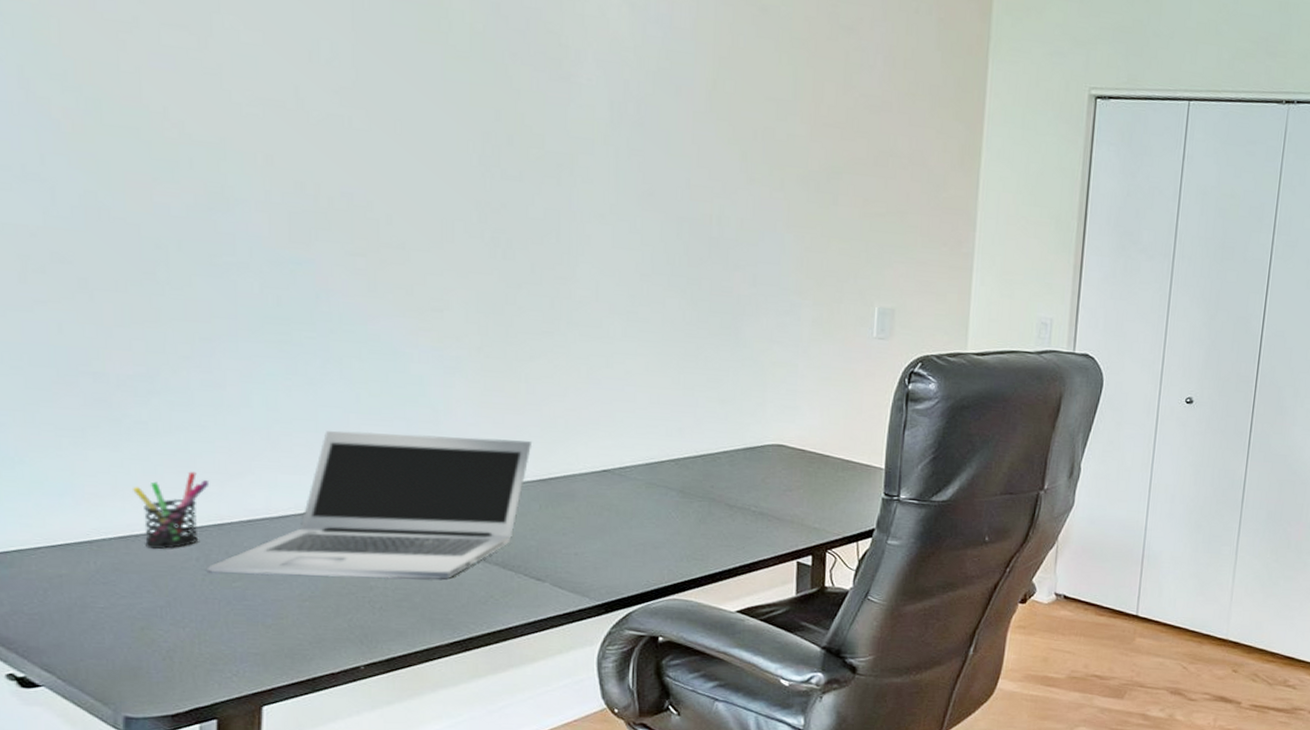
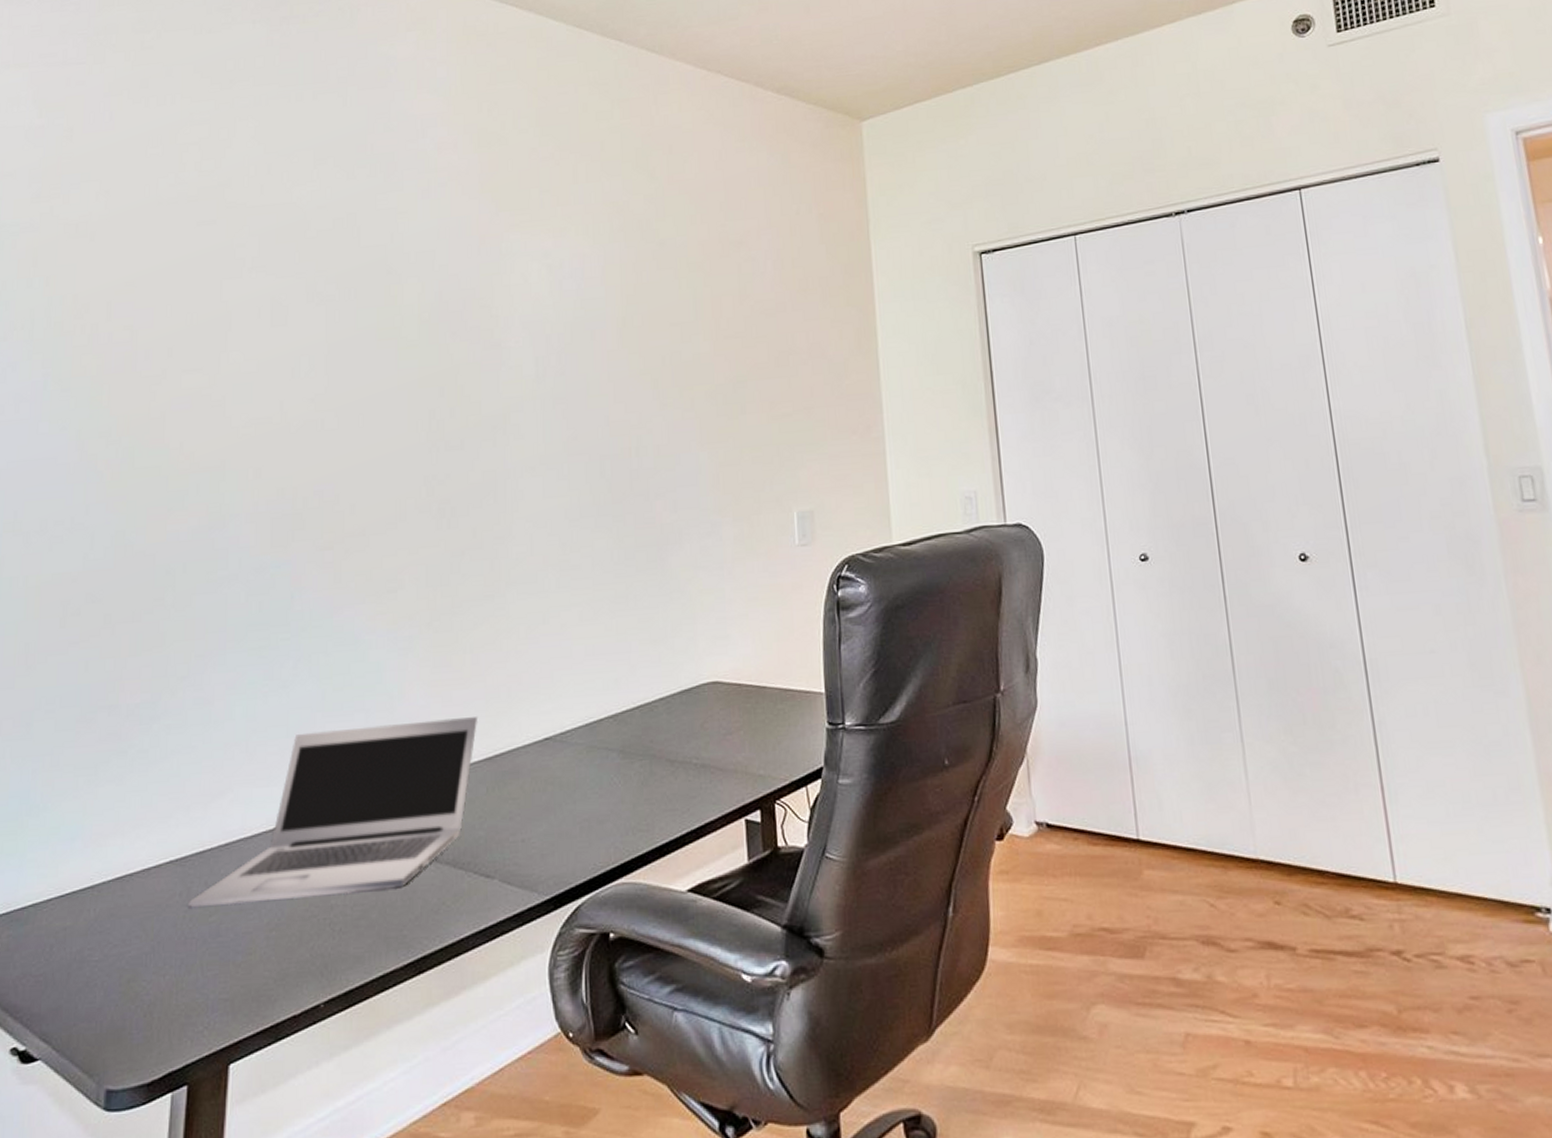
pen holder: present [133,471,210,549] -> none [131,796,196,887]

